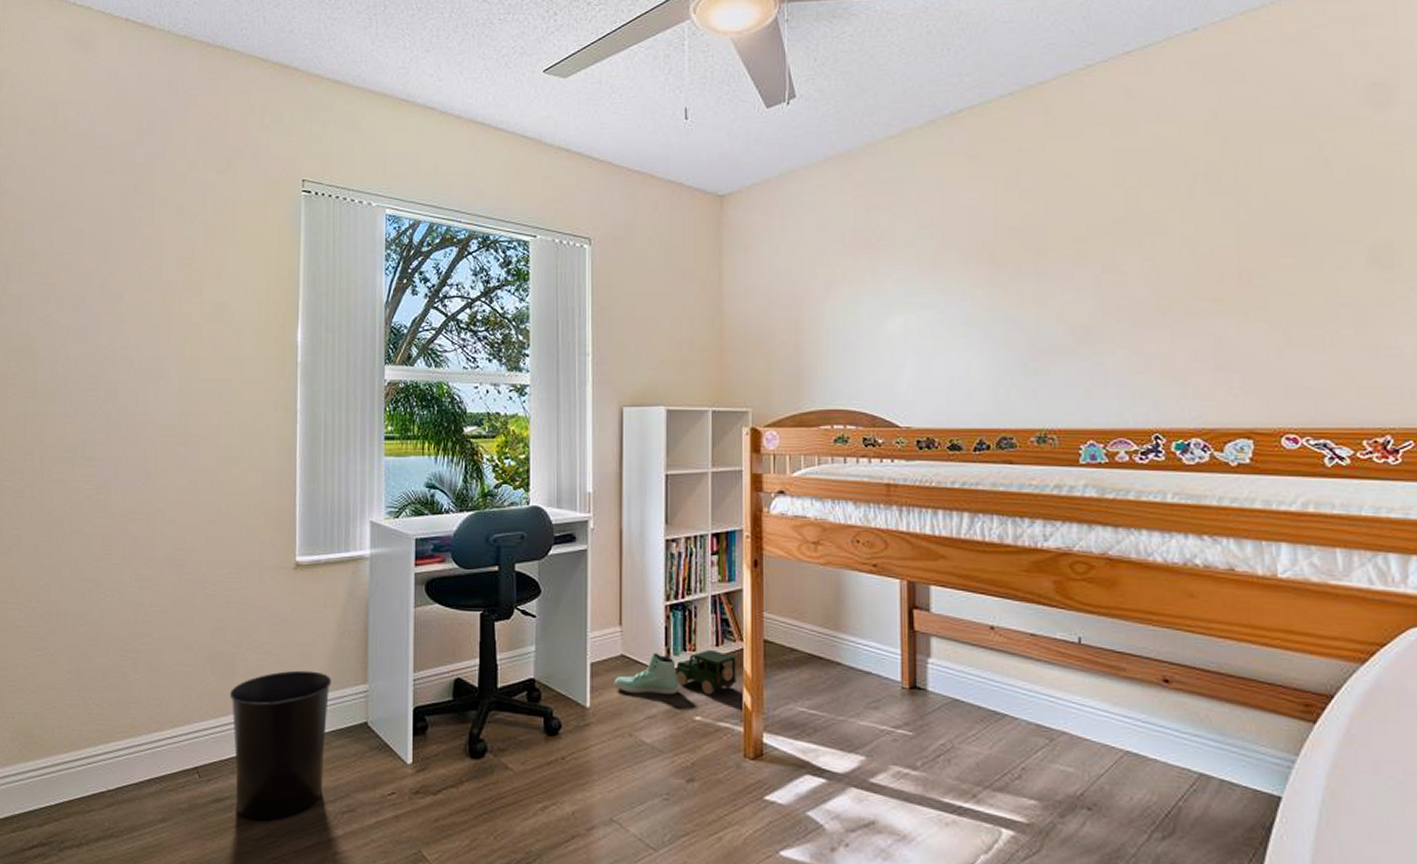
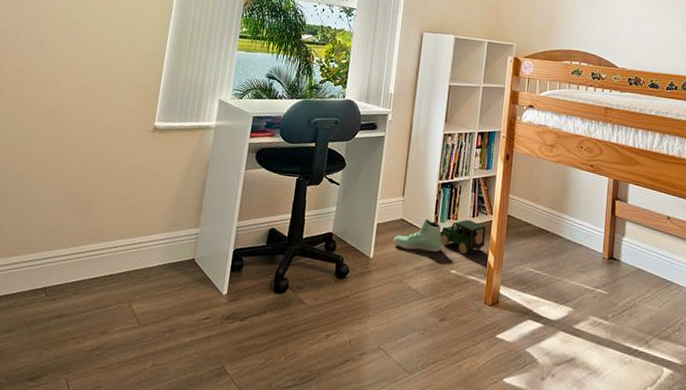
waste bin: present [229,670,332,821] -> none [74,213,171,335]

